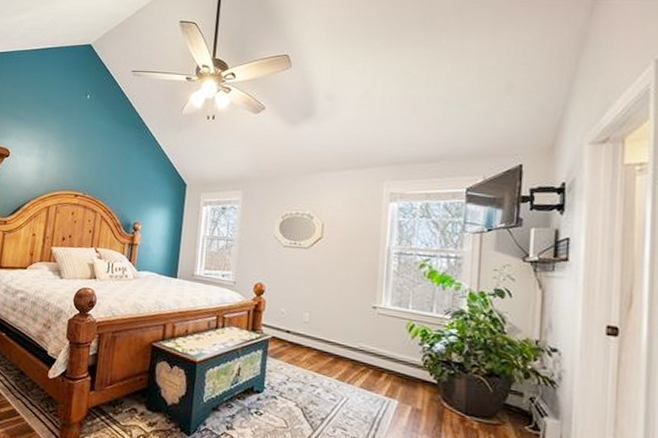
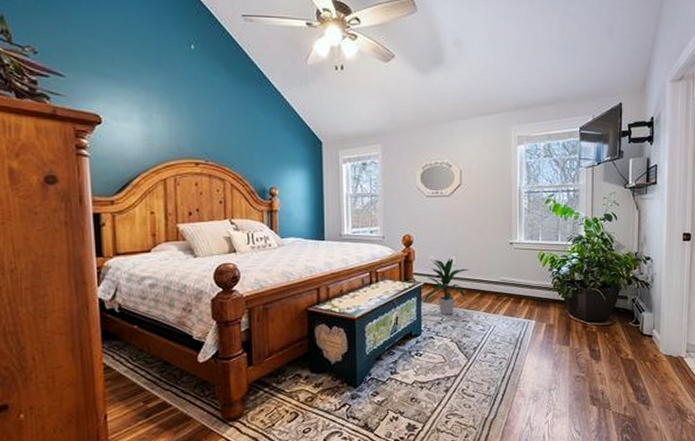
indoor plant: none [270,313,324,377] -> present [424,257,470,316]

